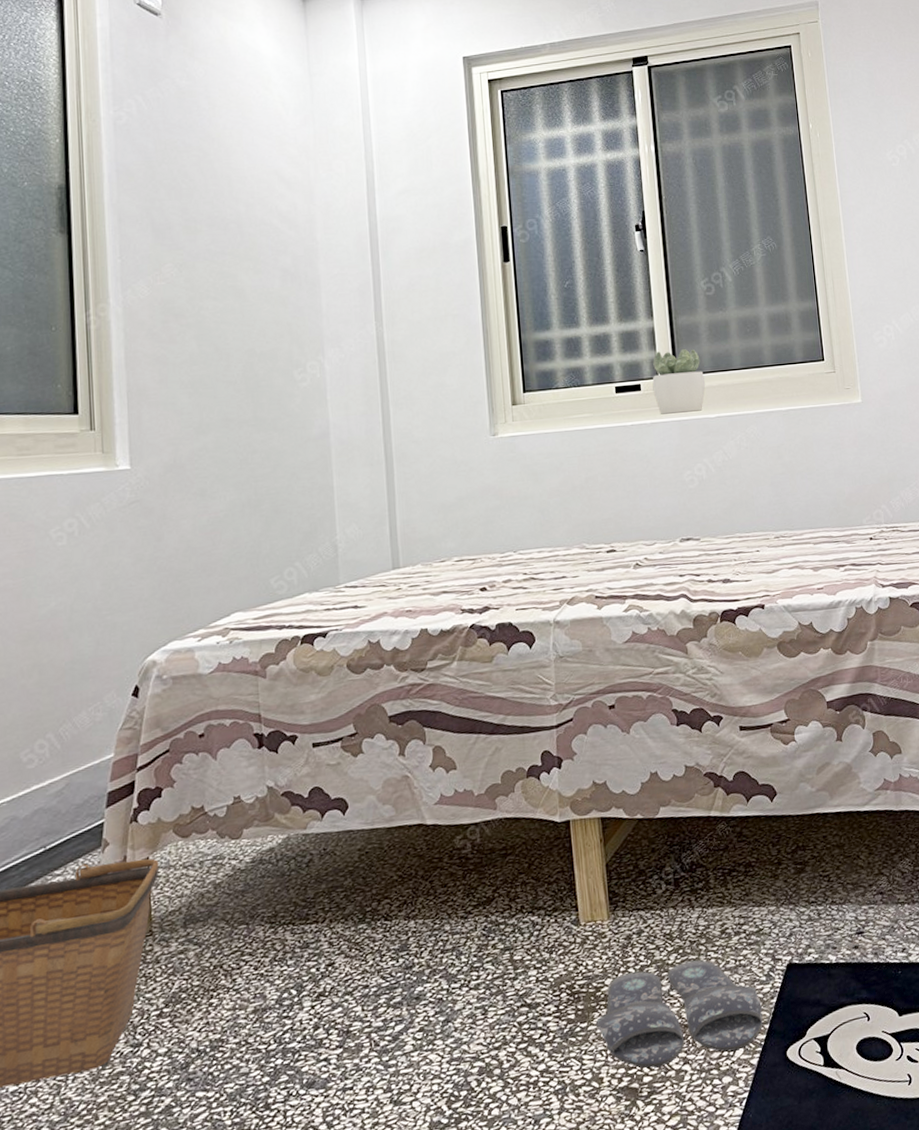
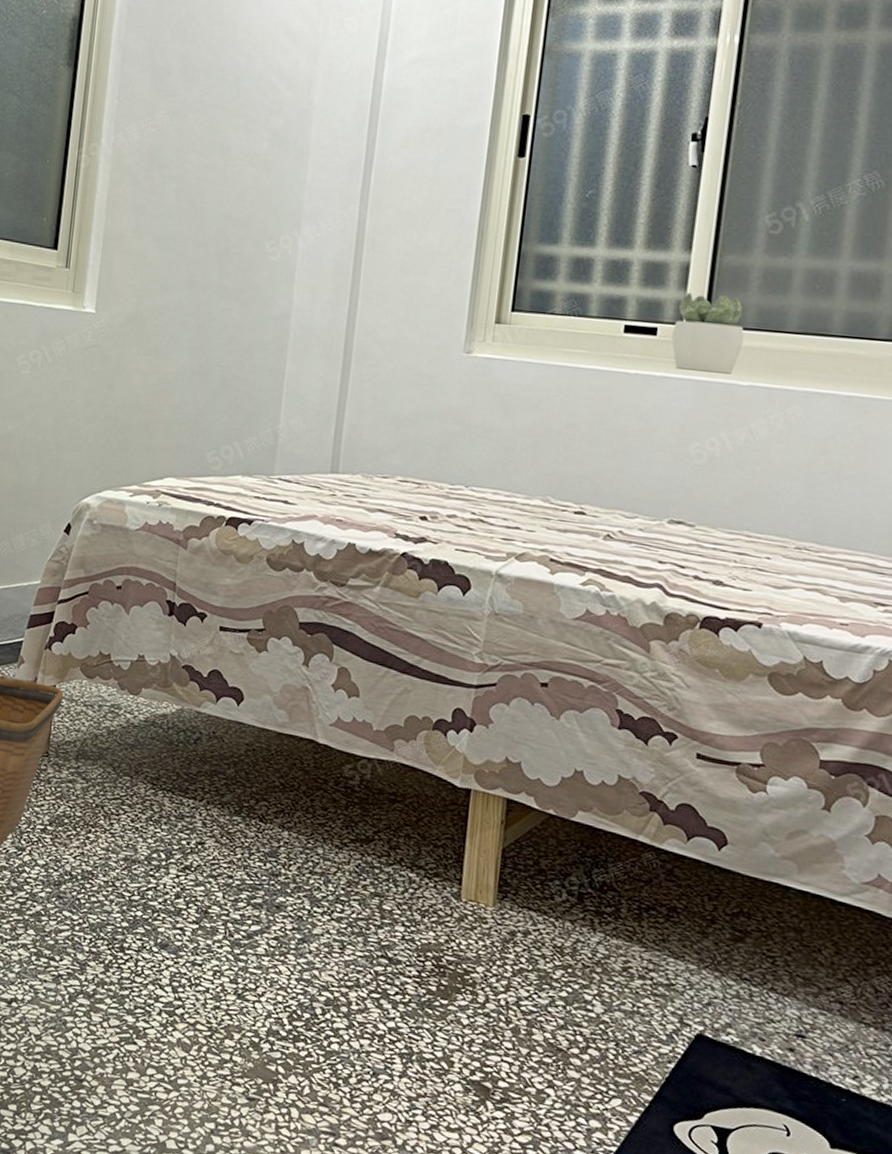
slippers: present [596,959,763,1068] -> none [458,968,655,1100]

